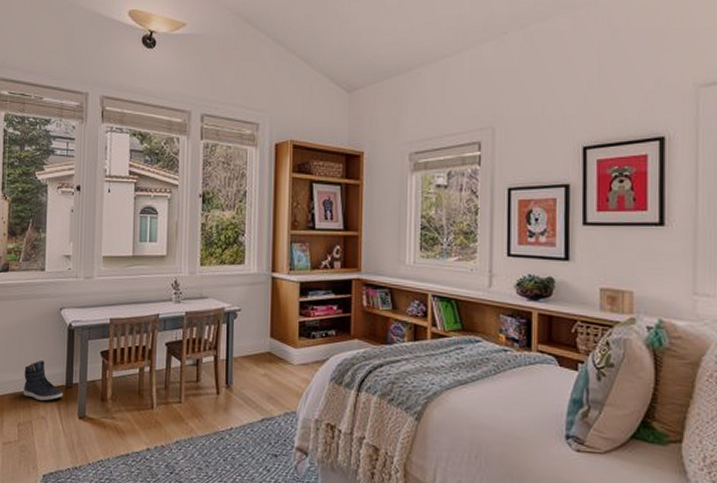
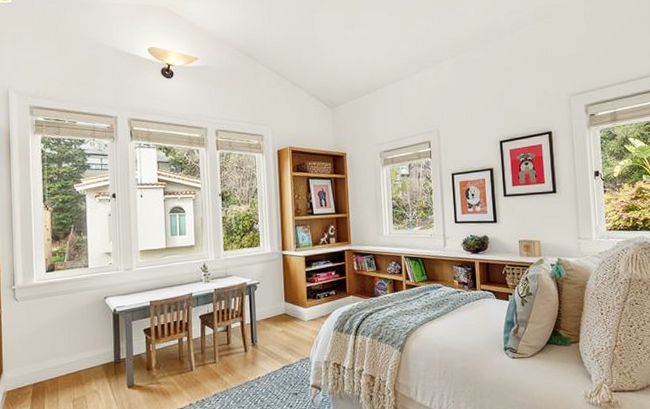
sneaker: present [23,360,63,402] -> none [75,343,112,378]

